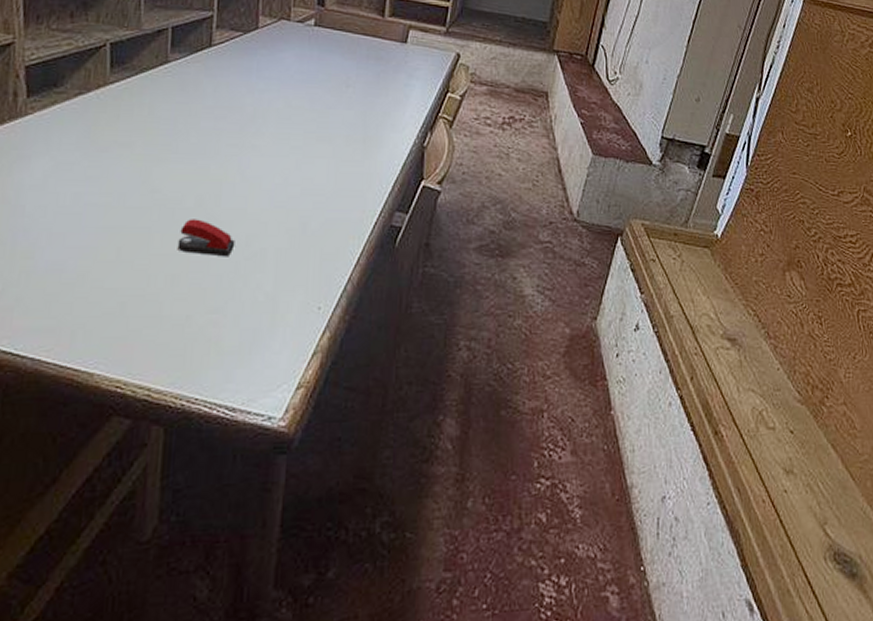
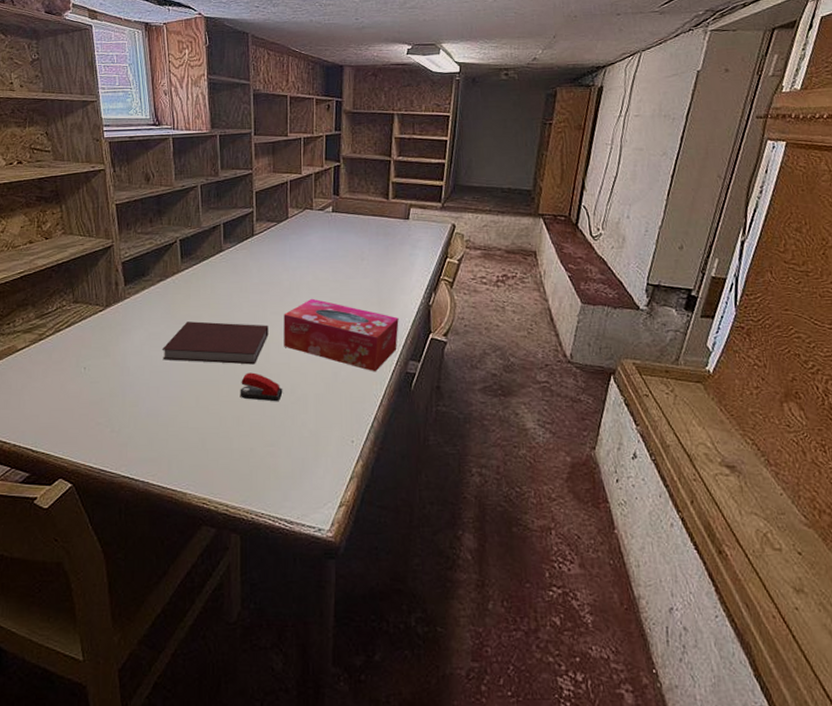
notebook: none [73,150,222,209] -> present [161,321,269,365]
tissue box: none [240,129,386,224] -> present [283,298,399,372]

